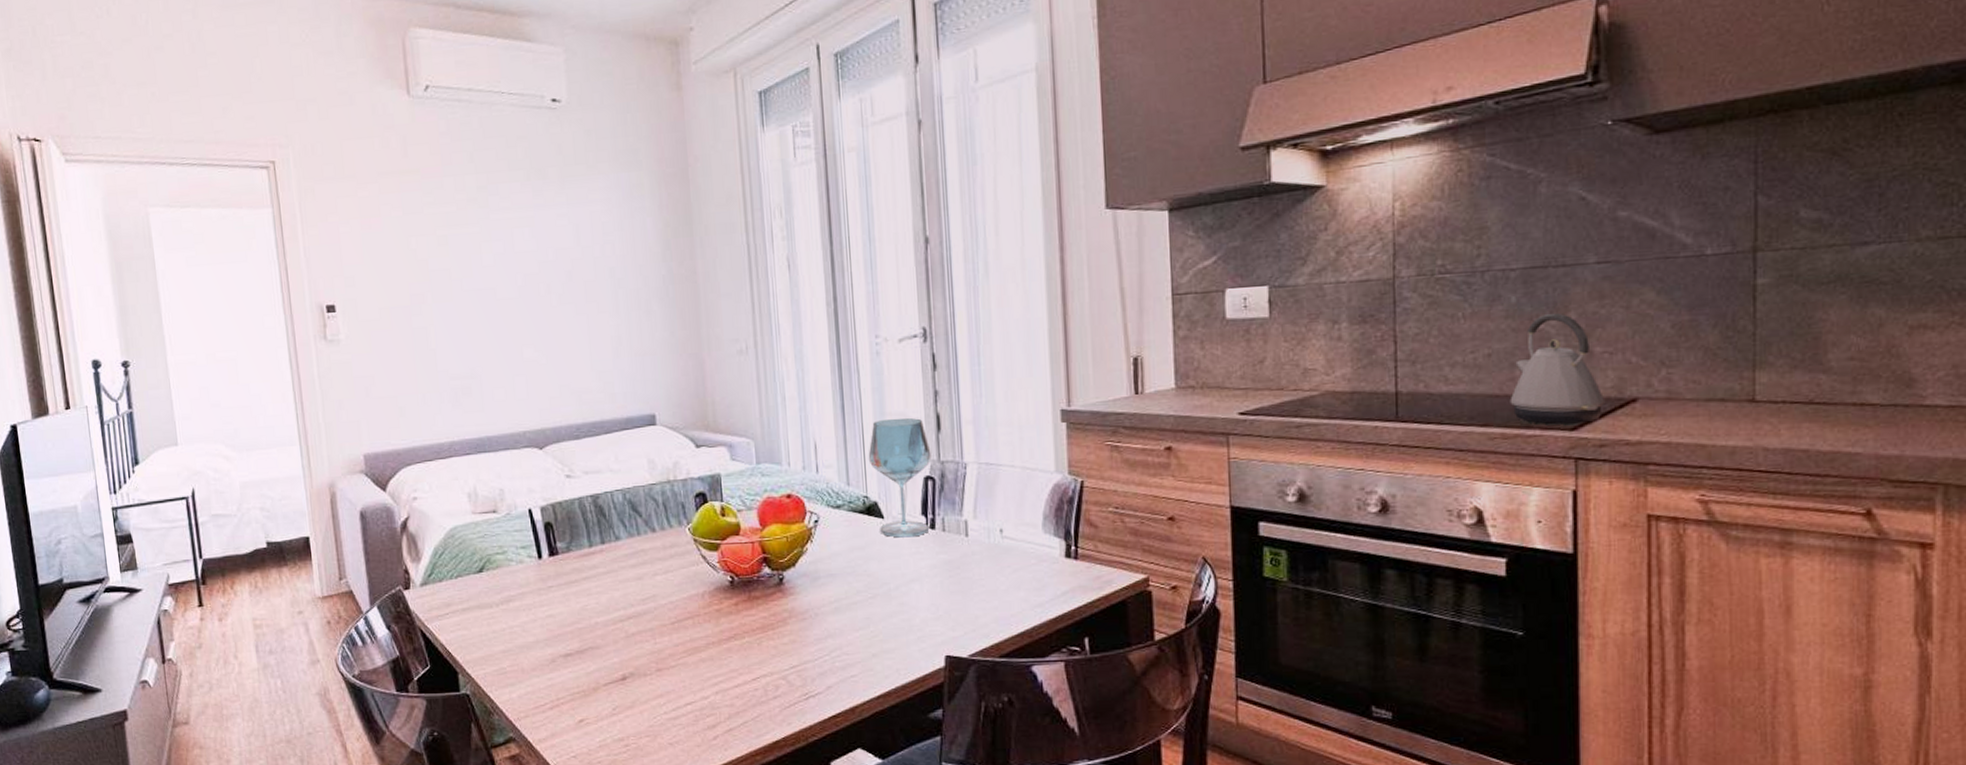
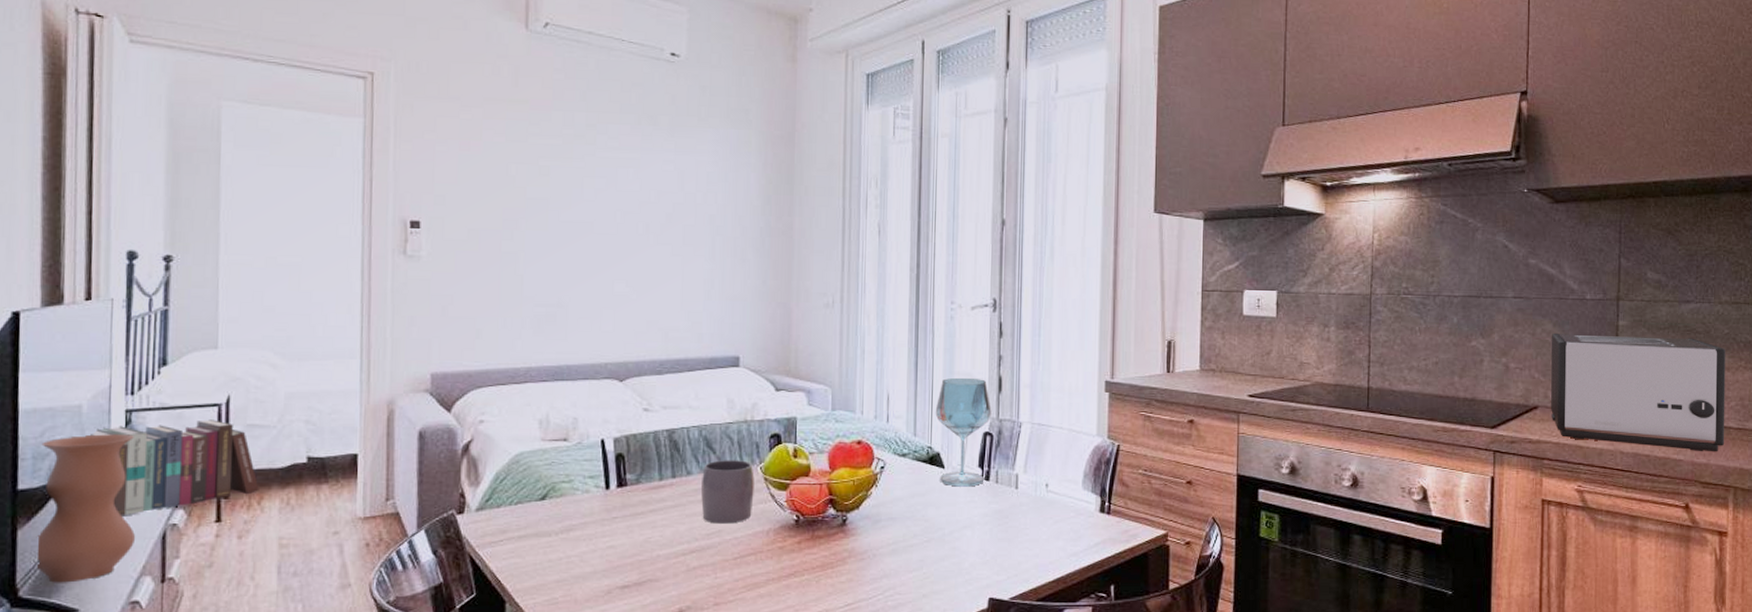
vase: none [51,530,137,666] -> present [36,434,136,583]
books: none [73,512,230,605] -> present [72,419,259,516]
mug: none [630,522,685,589] -> present [700,460,754,524]
kettle: present [1510,312,1606,425] -> none [1450,333,1516,423]
toaster: none [1655,291,1929,441] -> present [1551,332,1726,452]

